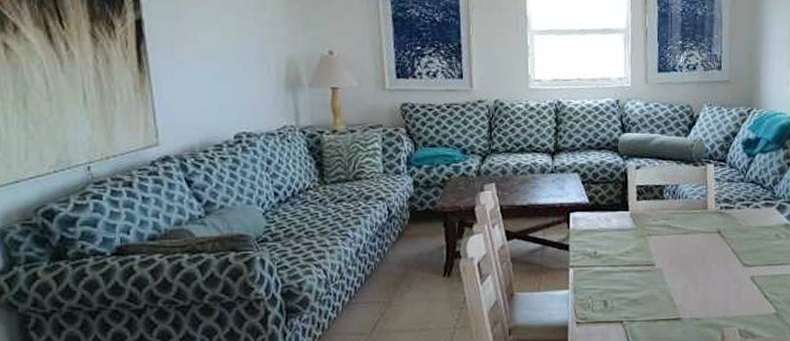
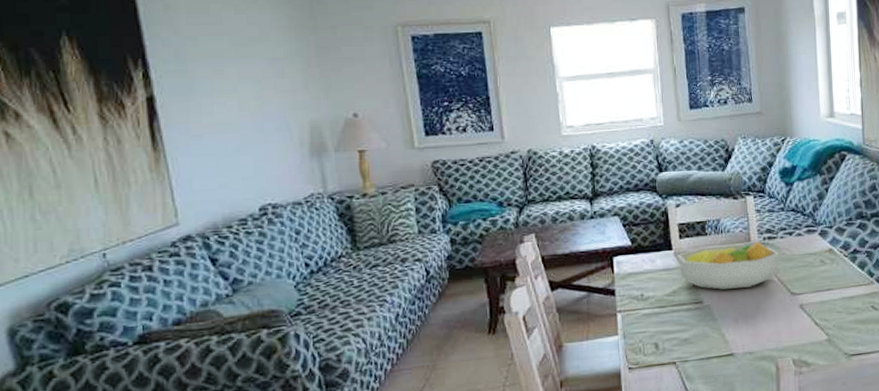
fruit bowl: none [633,210,736,255] -> present [677,241,780,290]

